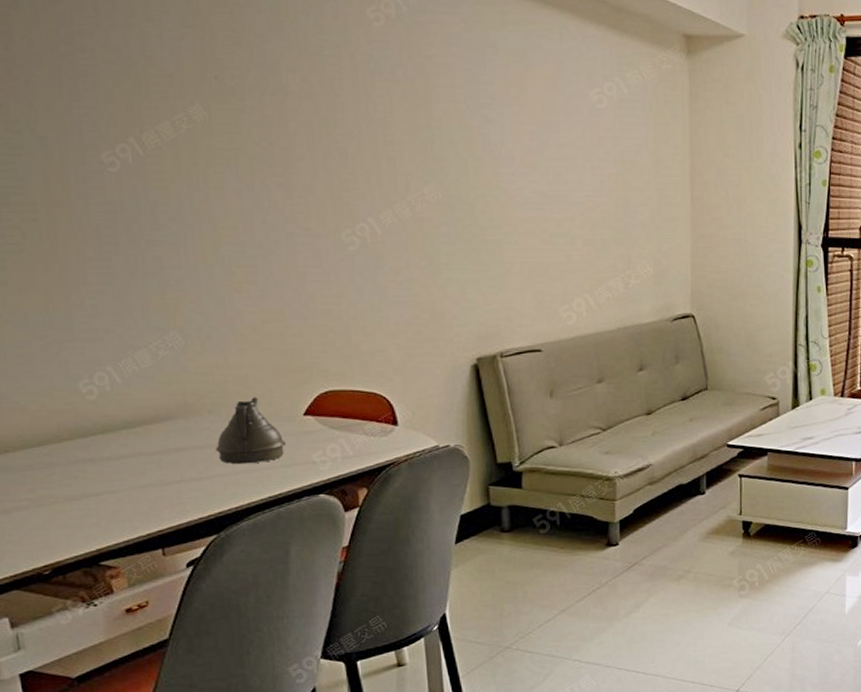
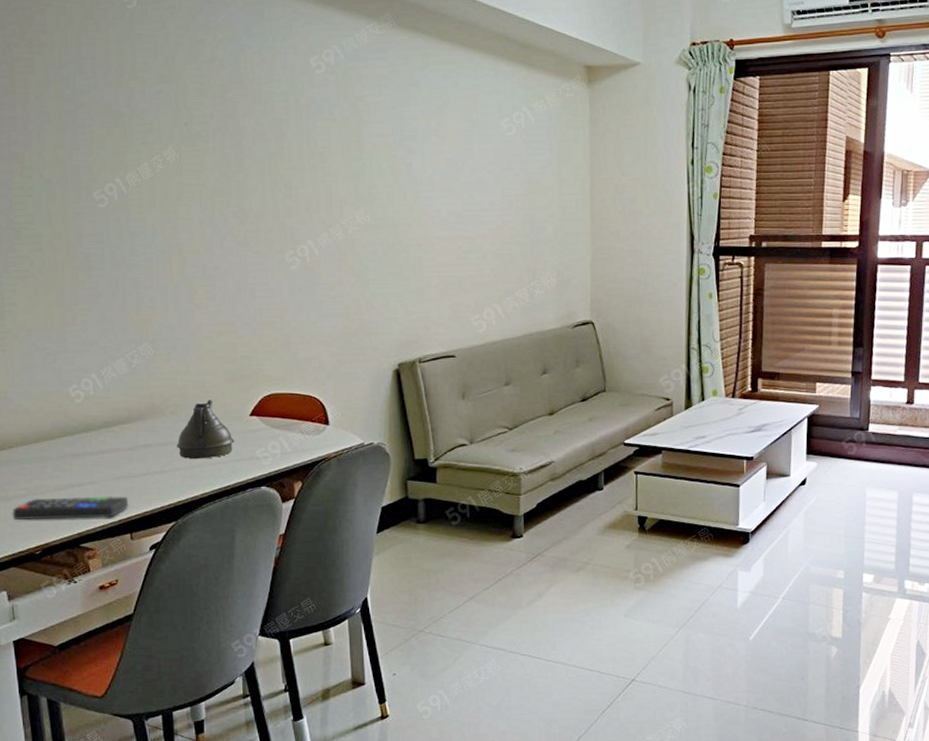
remote control: none [11,507,159,536] -> present [12,496,129,520]

